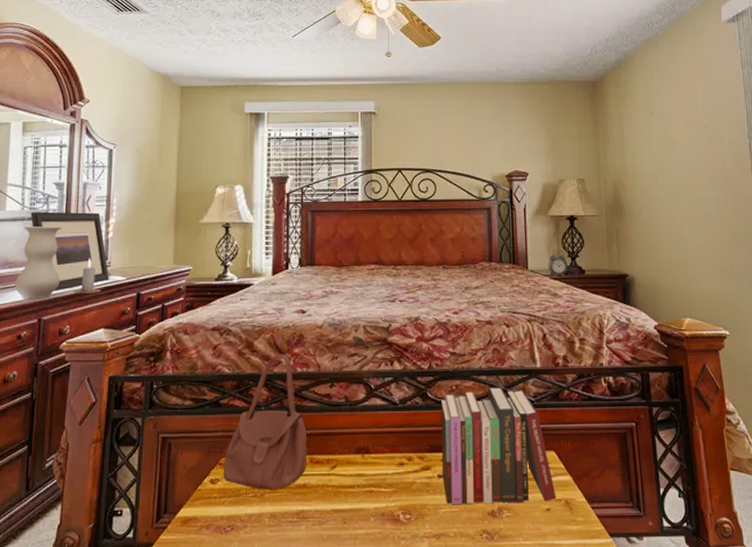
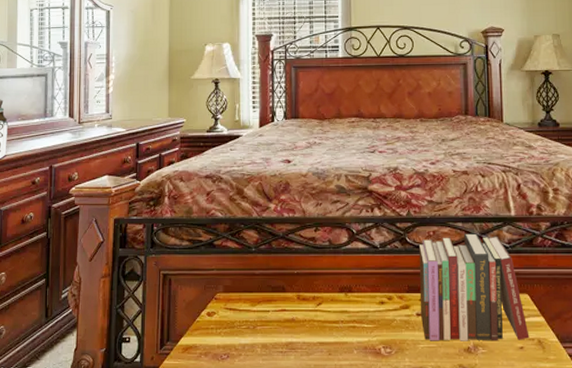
vase: present [14,226,62,301] -> none [27,82,67,150]
picture frame: present [30,211,109,291] -> none [39,69,111,141]
candle: present [73,258,101,294] -> none [79,111,104,144]
handbag: present [224,354,307,490] -> none [219,200,294,323]
alarm clock: present [548,254,569,276] -> none [523,108,543,128]

